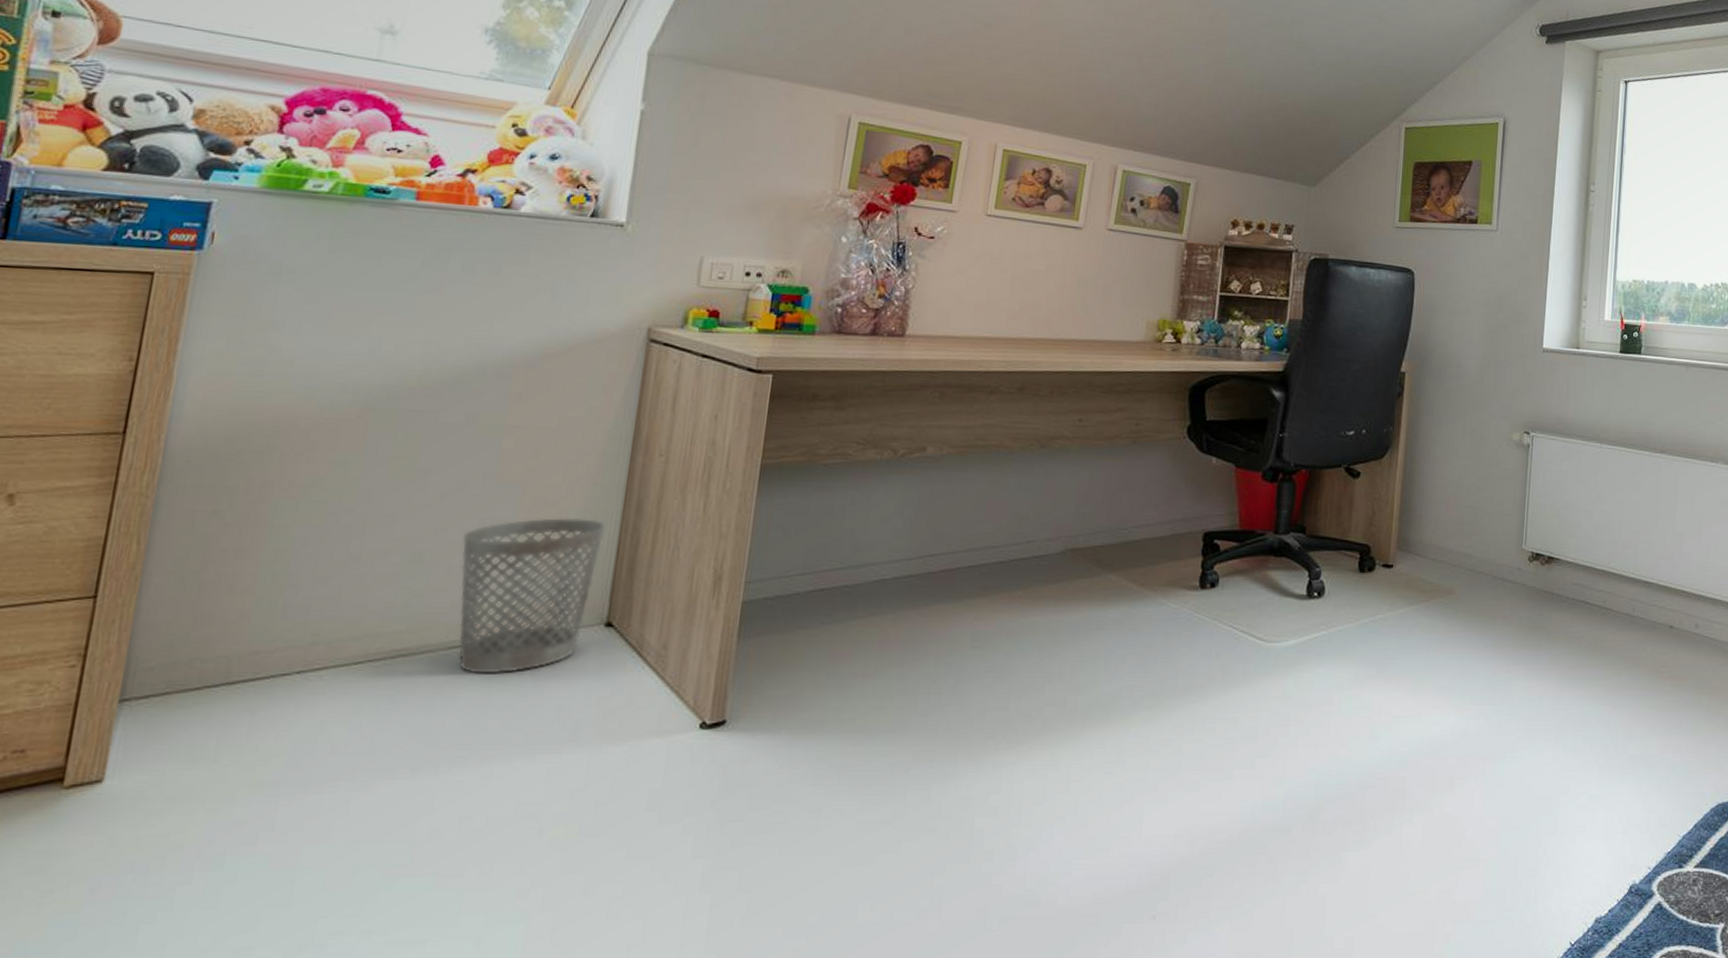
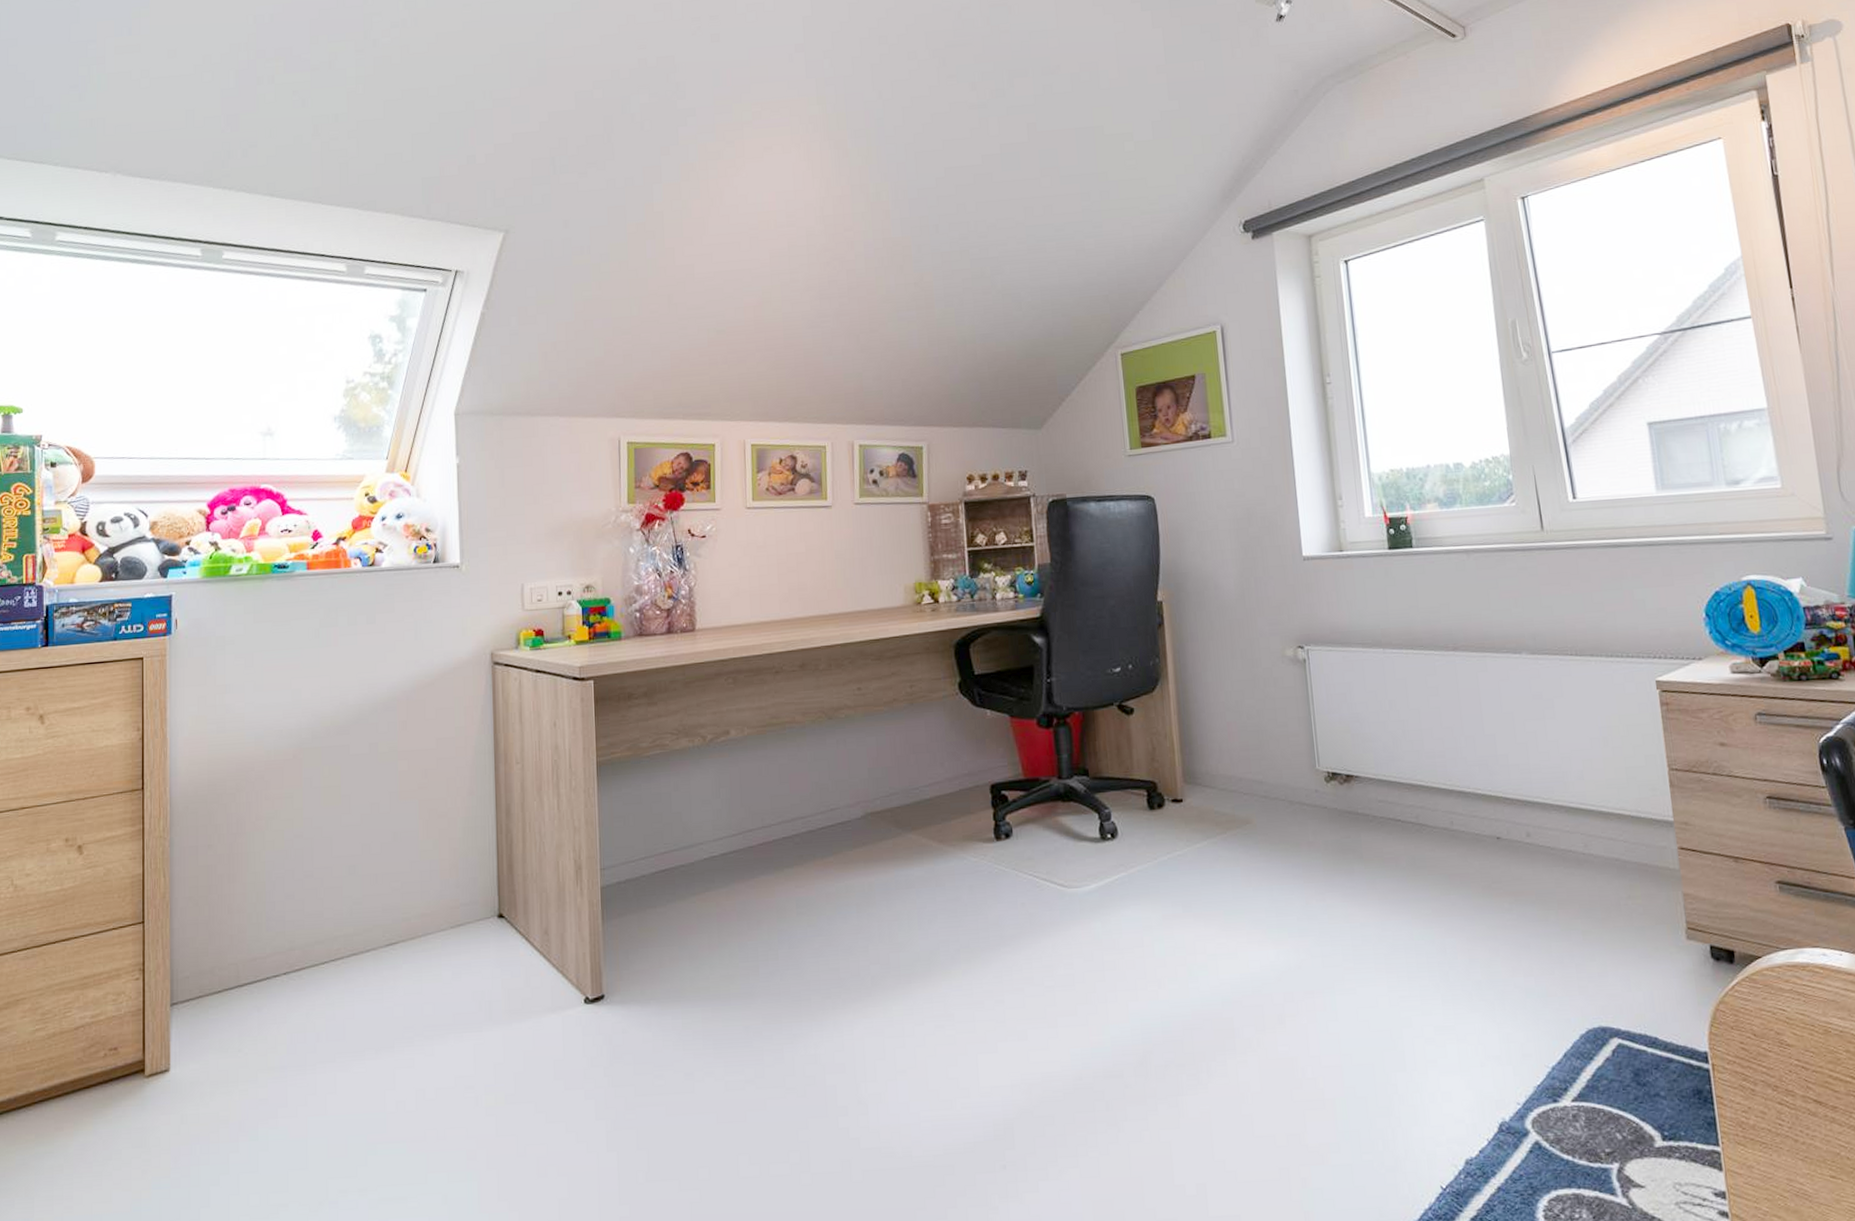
wastebasket: present [458,518,606,674] -> none [383,825,486,967]

